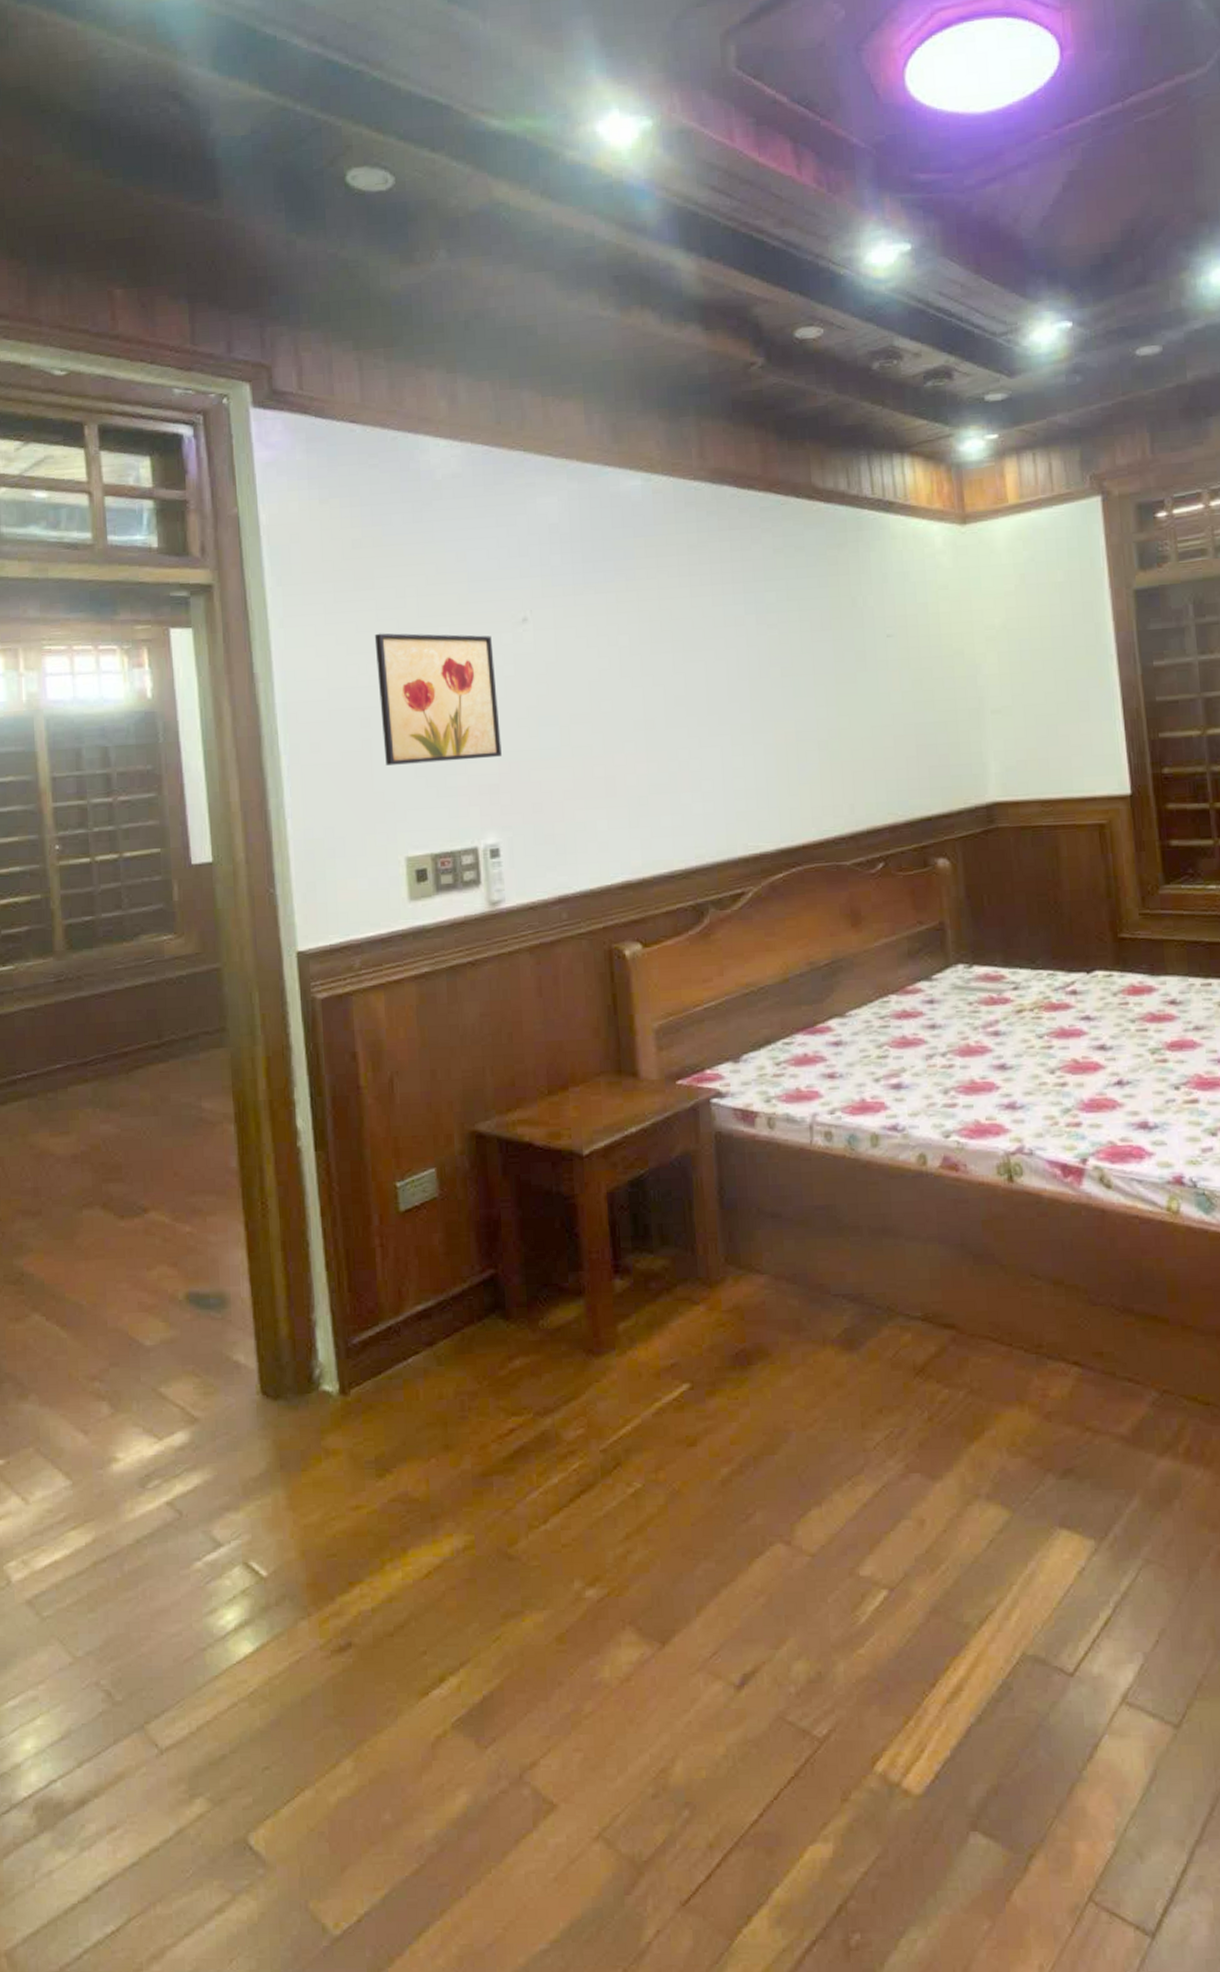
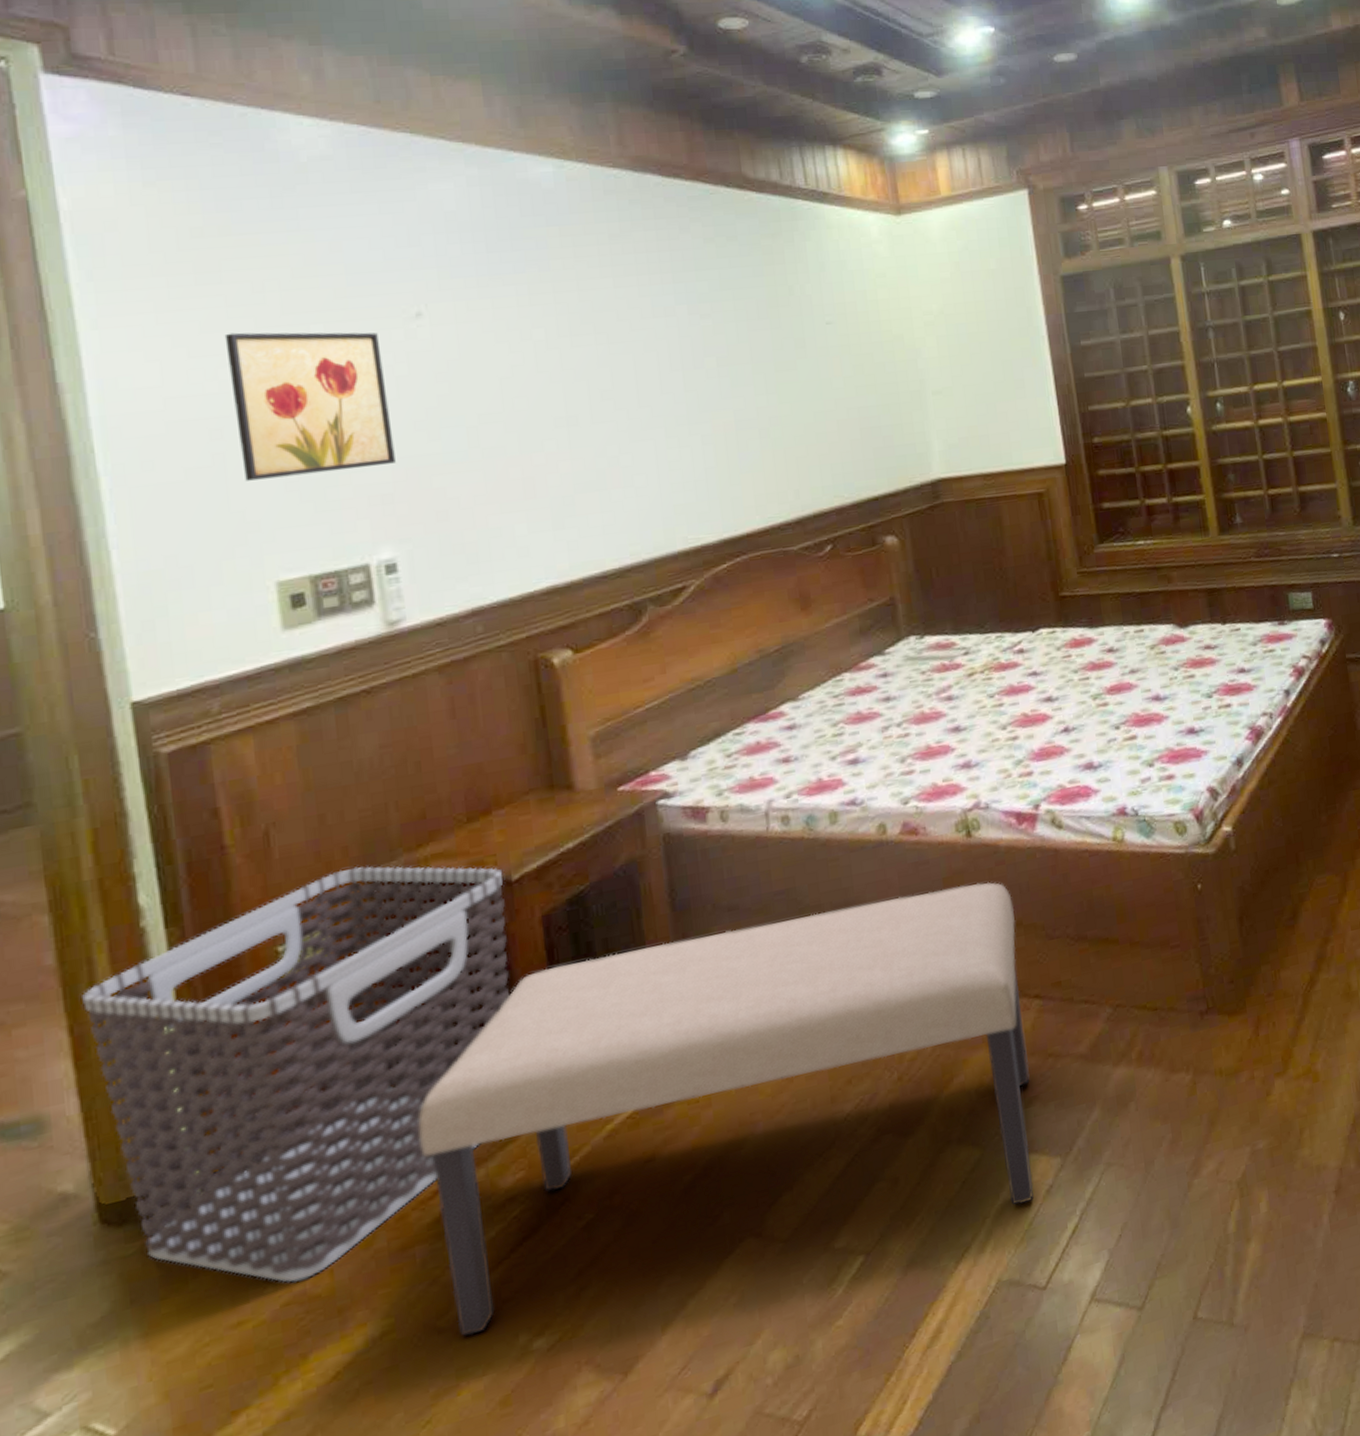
clothes hamper: none [254,1121,577,1482] -> present [80,865,509,1283]
bench: none [499,1231,1065,1579] -> present [418,881,1034,1336]

